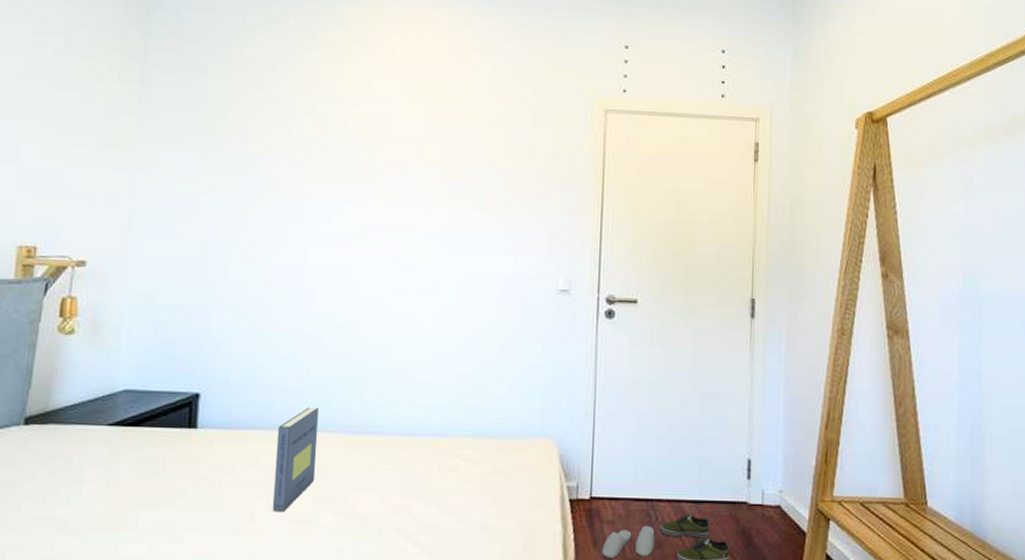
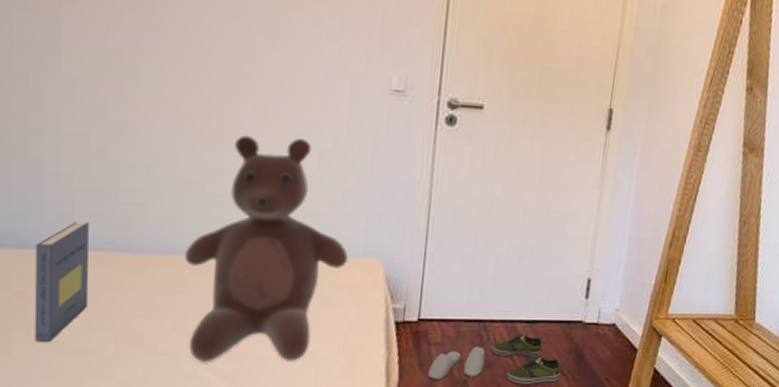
teddy bear: none [391,332,526,535] -> present [184,135,348,361]

